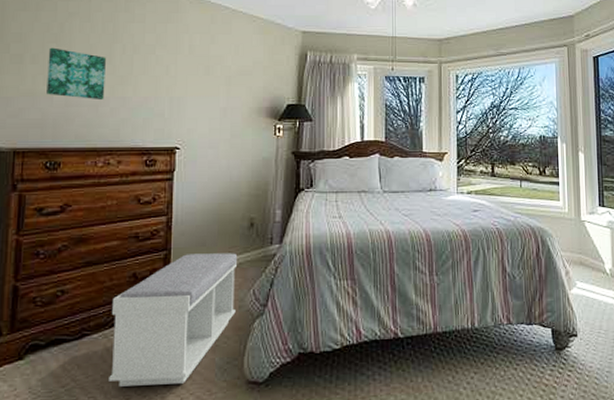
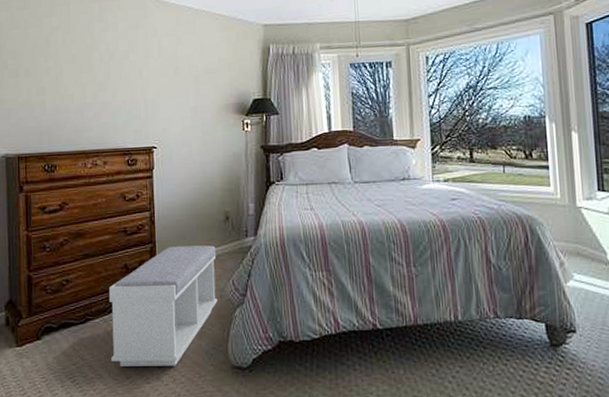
wall art: present [47,47,106,101] -> none [38,60,88,107]

